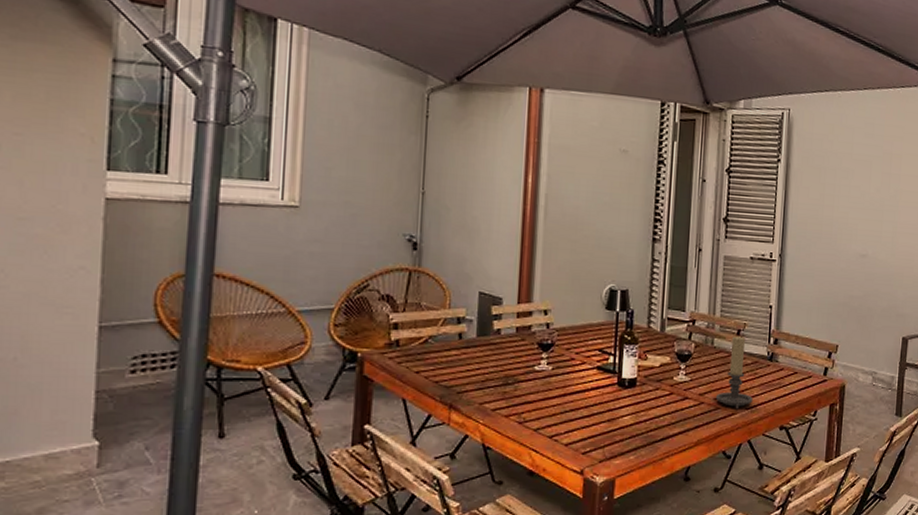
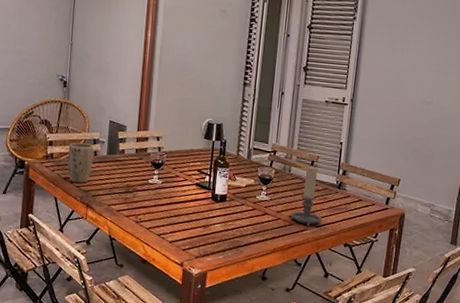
plant pot: none [419,323,458,377] -> present [67,142,94,183]

